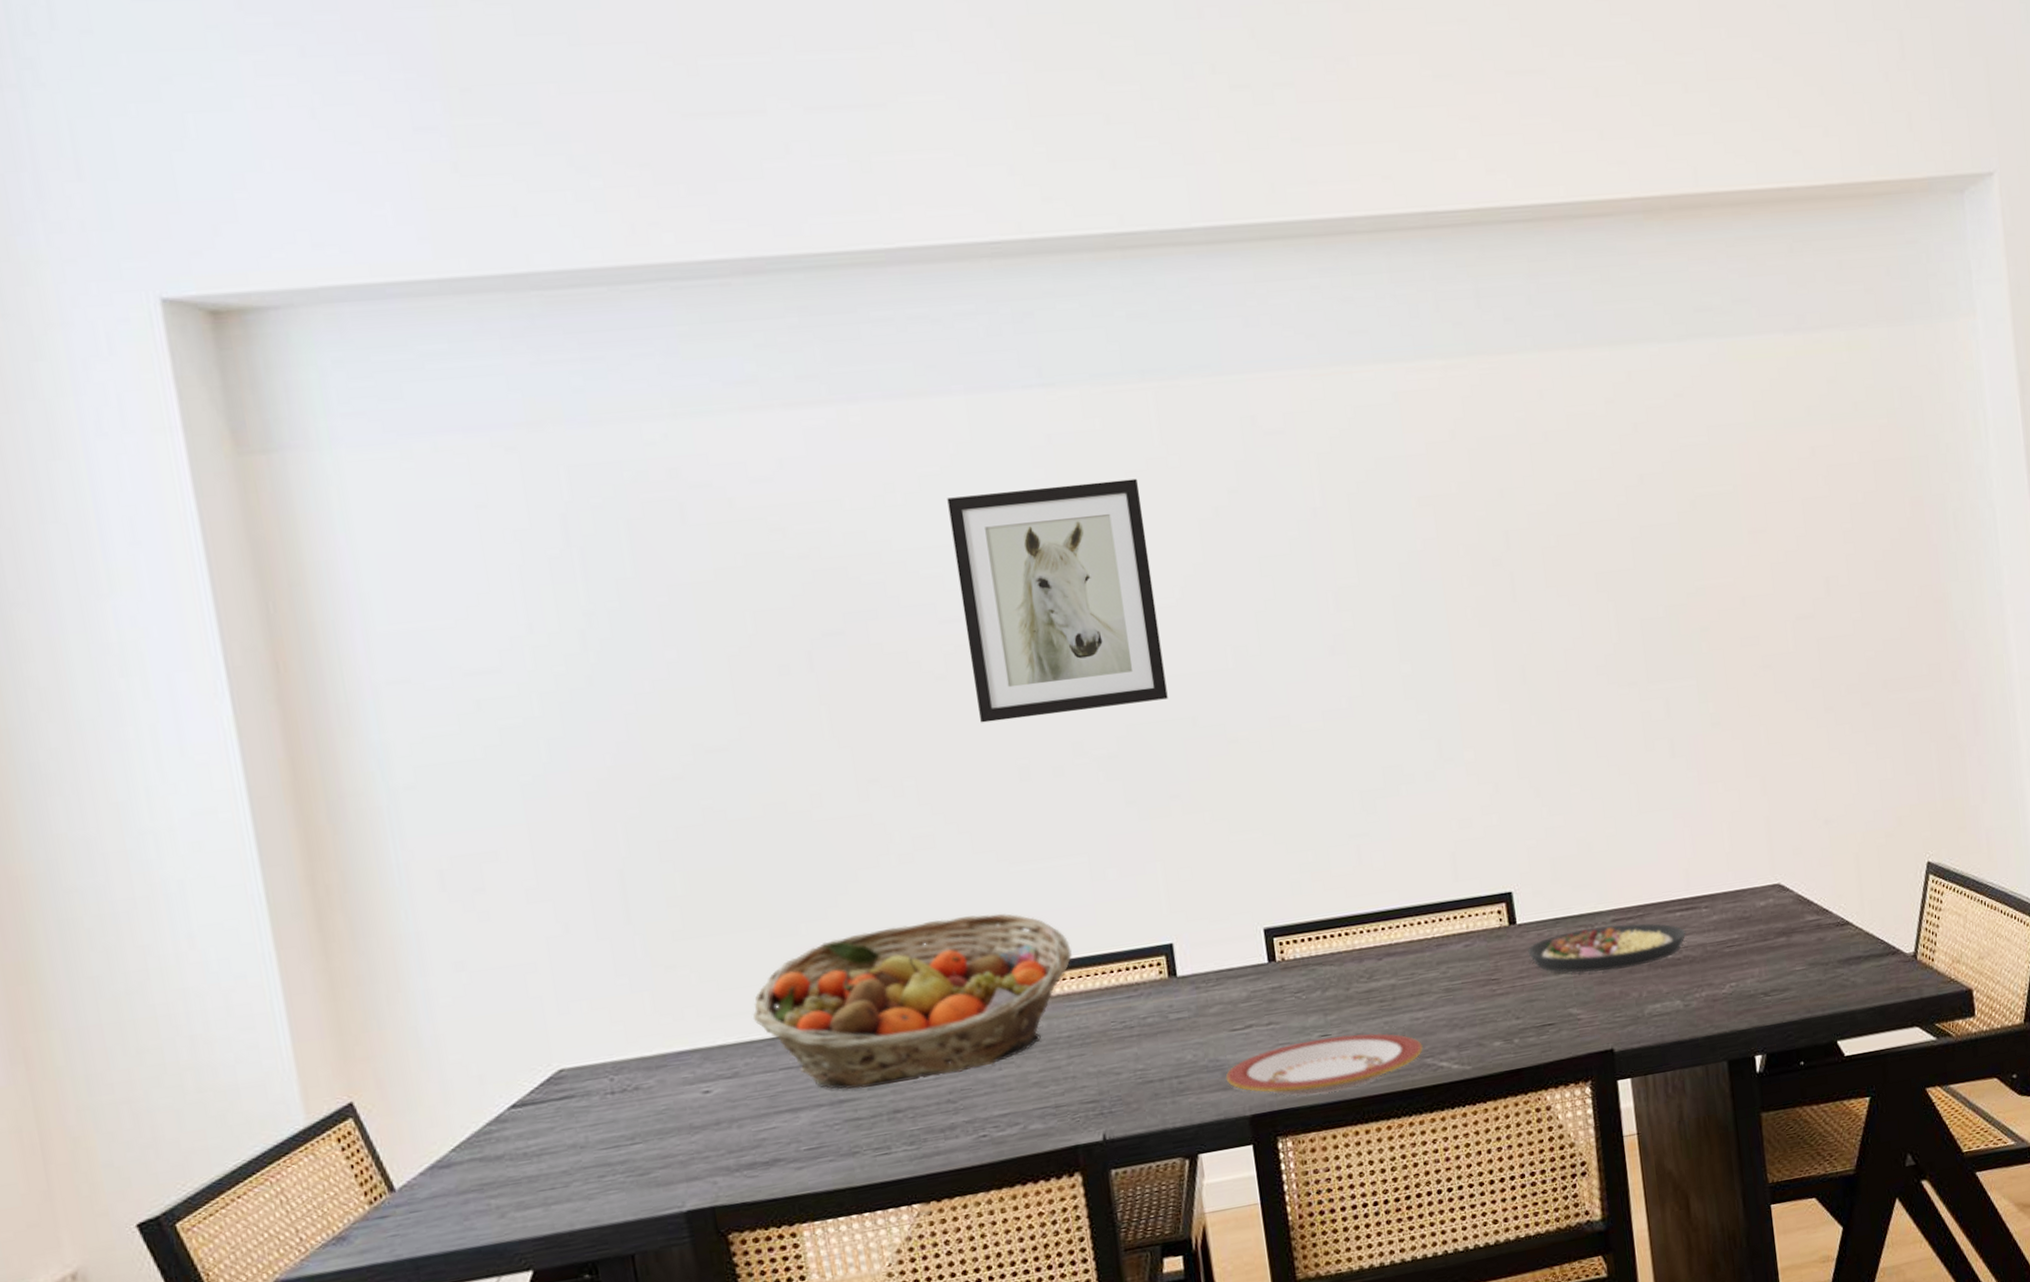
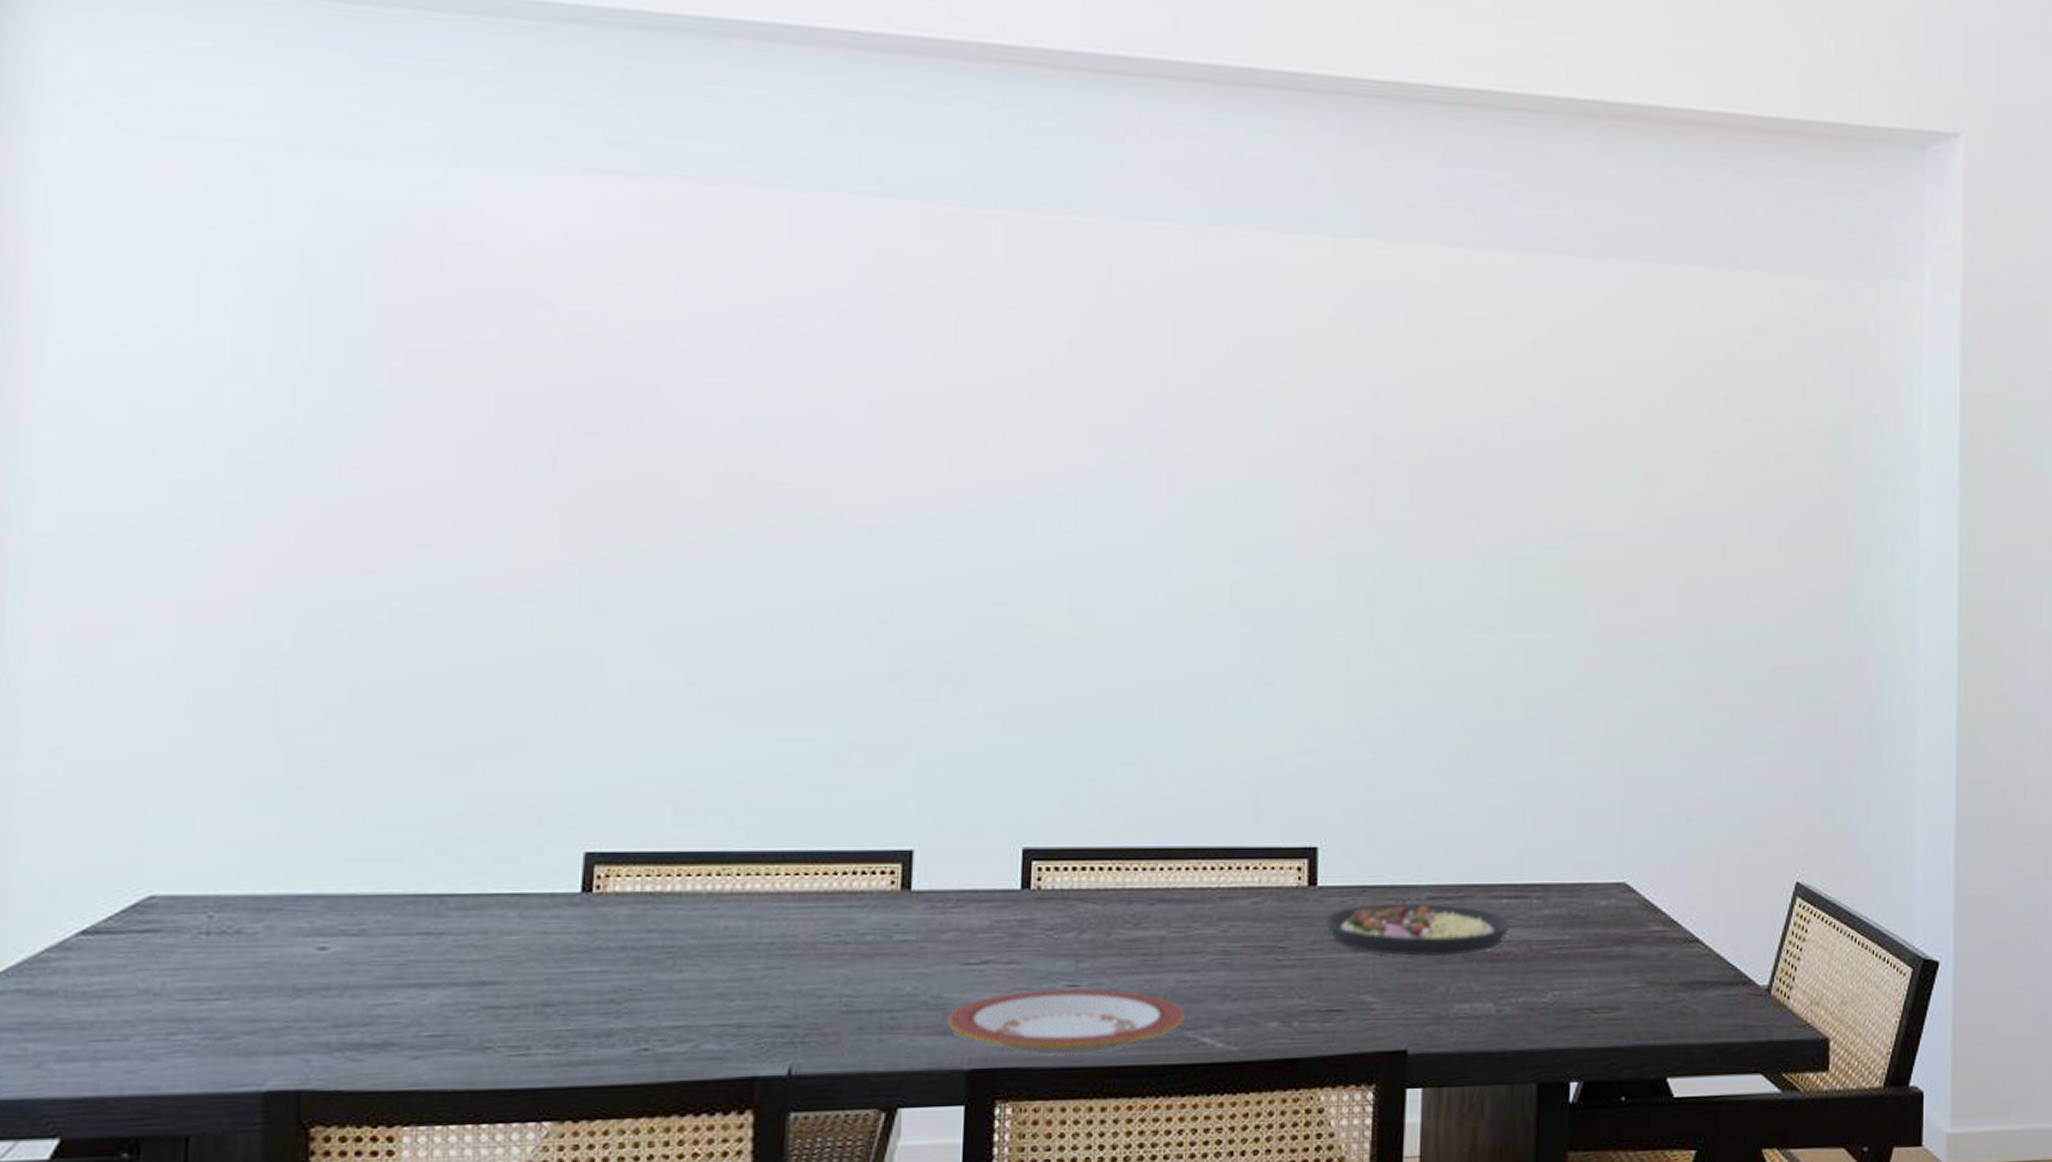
fruit basket: present [752,913,1072,1090] -> none [397,781,793,972]
wall art: present [947,478,1168,723] -> none [738,301,969,566]

